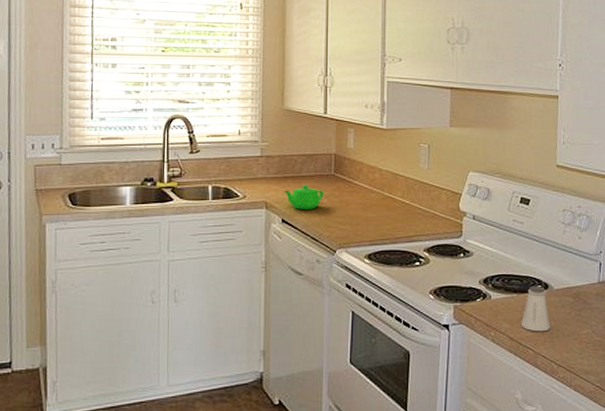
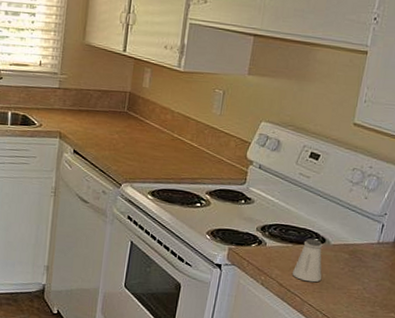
teapot: present [284,185,324,209] -> none [77,119,116,143]

